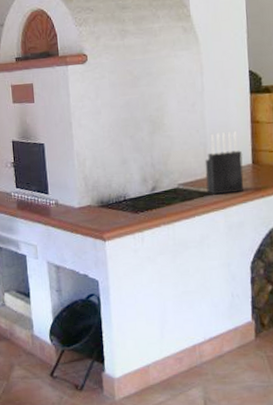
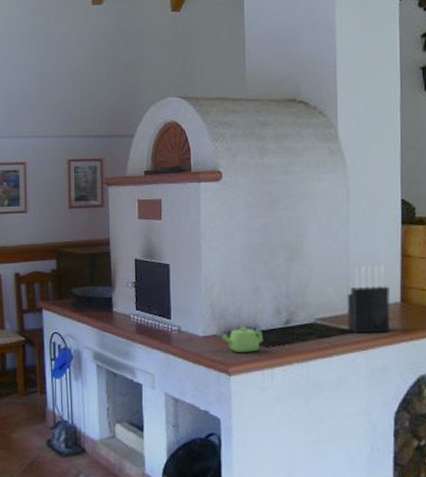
teapot: none [96,196,134,220] -> present [222,326,264,352]

